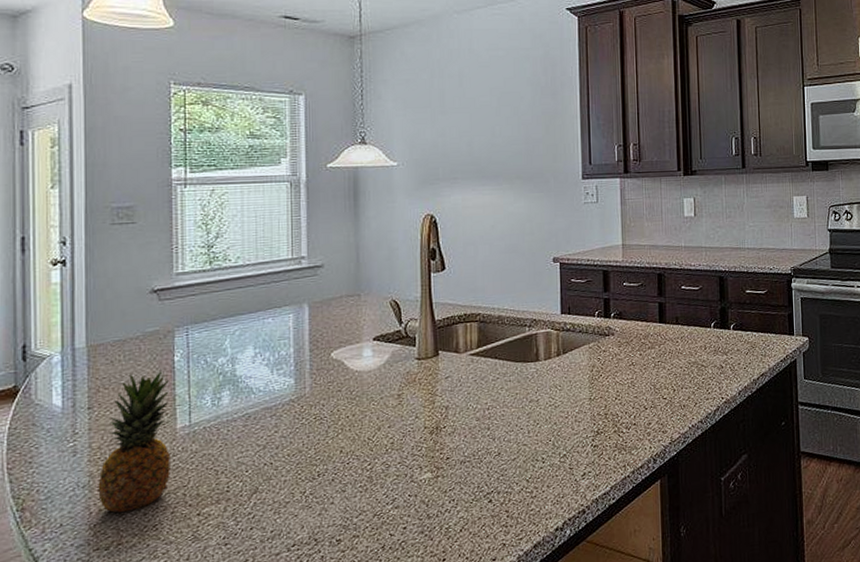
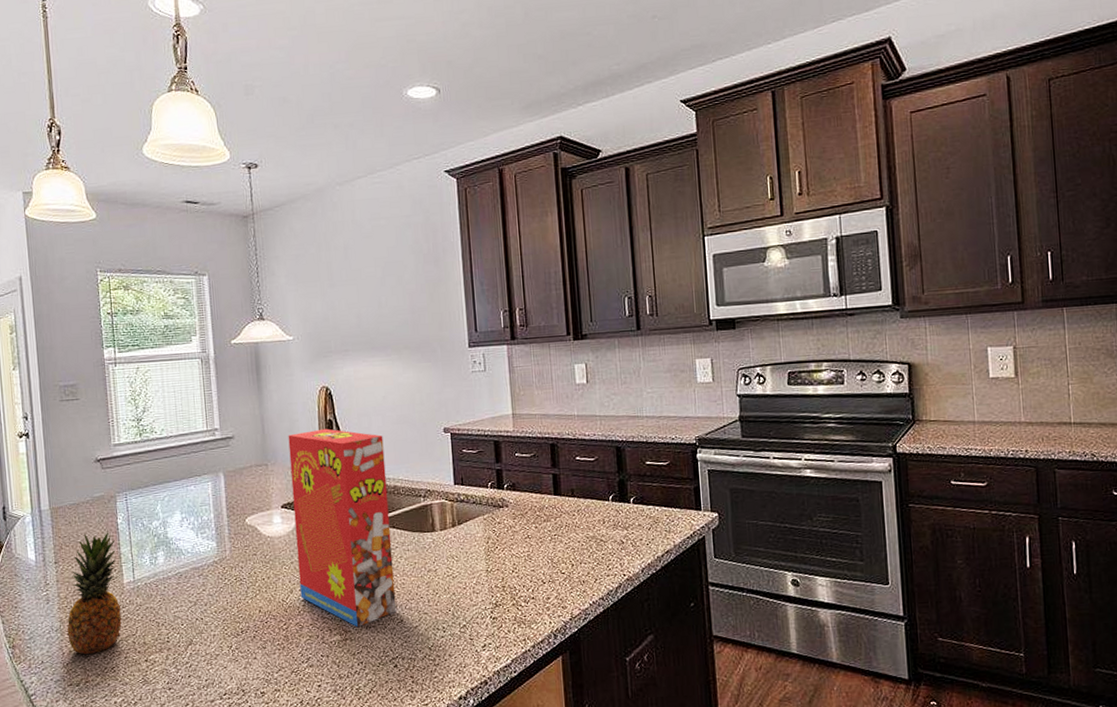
cereal box: none [385,257,494,464] -> present [288,428,397,628]

